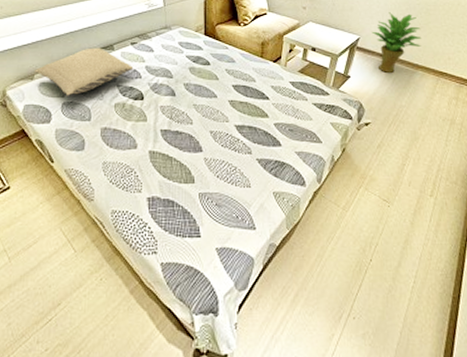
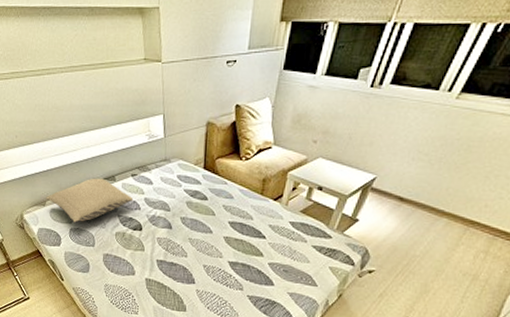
potted plant: present [371,12,422,72] -> none [392,148,455,218]

